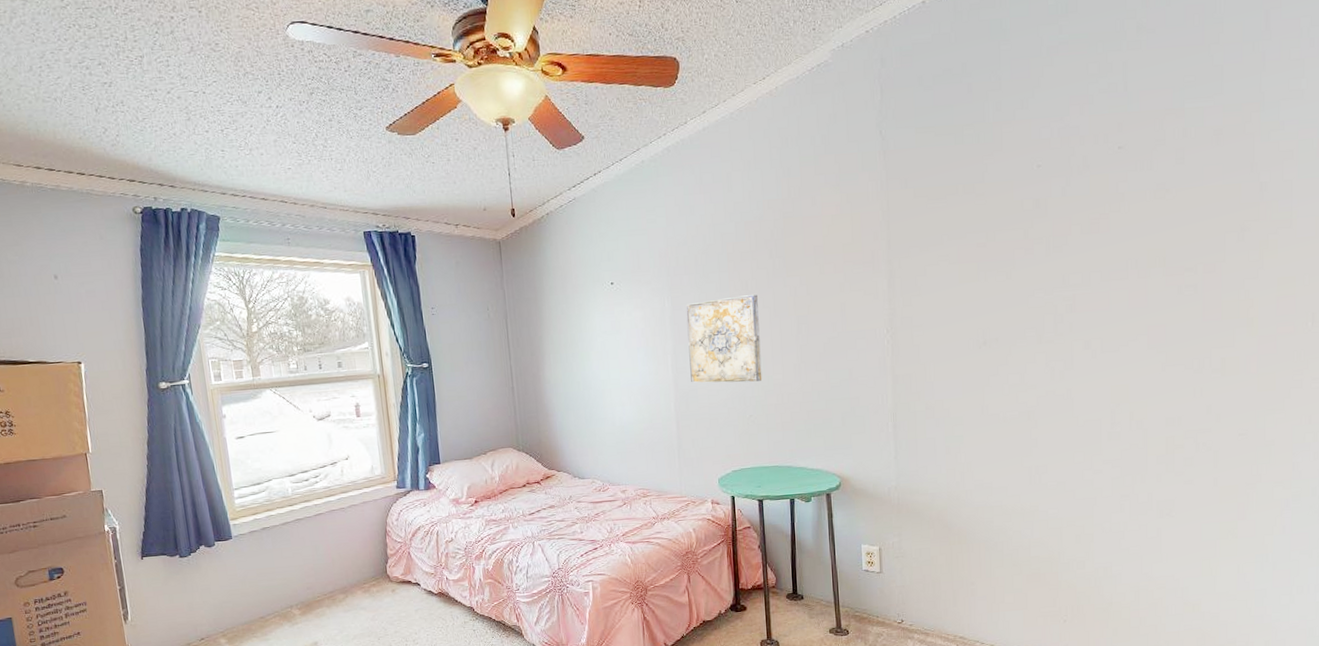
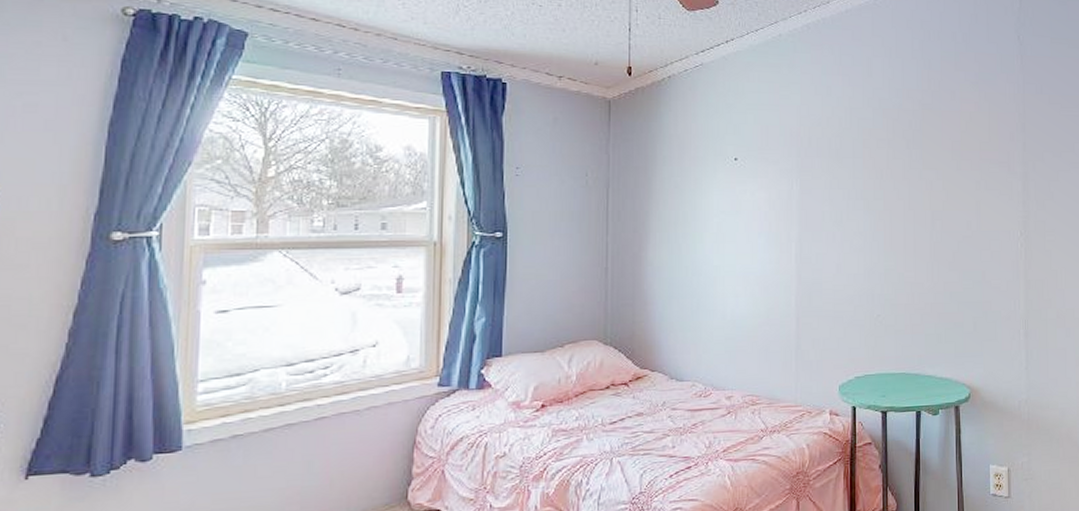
wall art: present [686,294,763,383] -> none [815,185,893,278]

